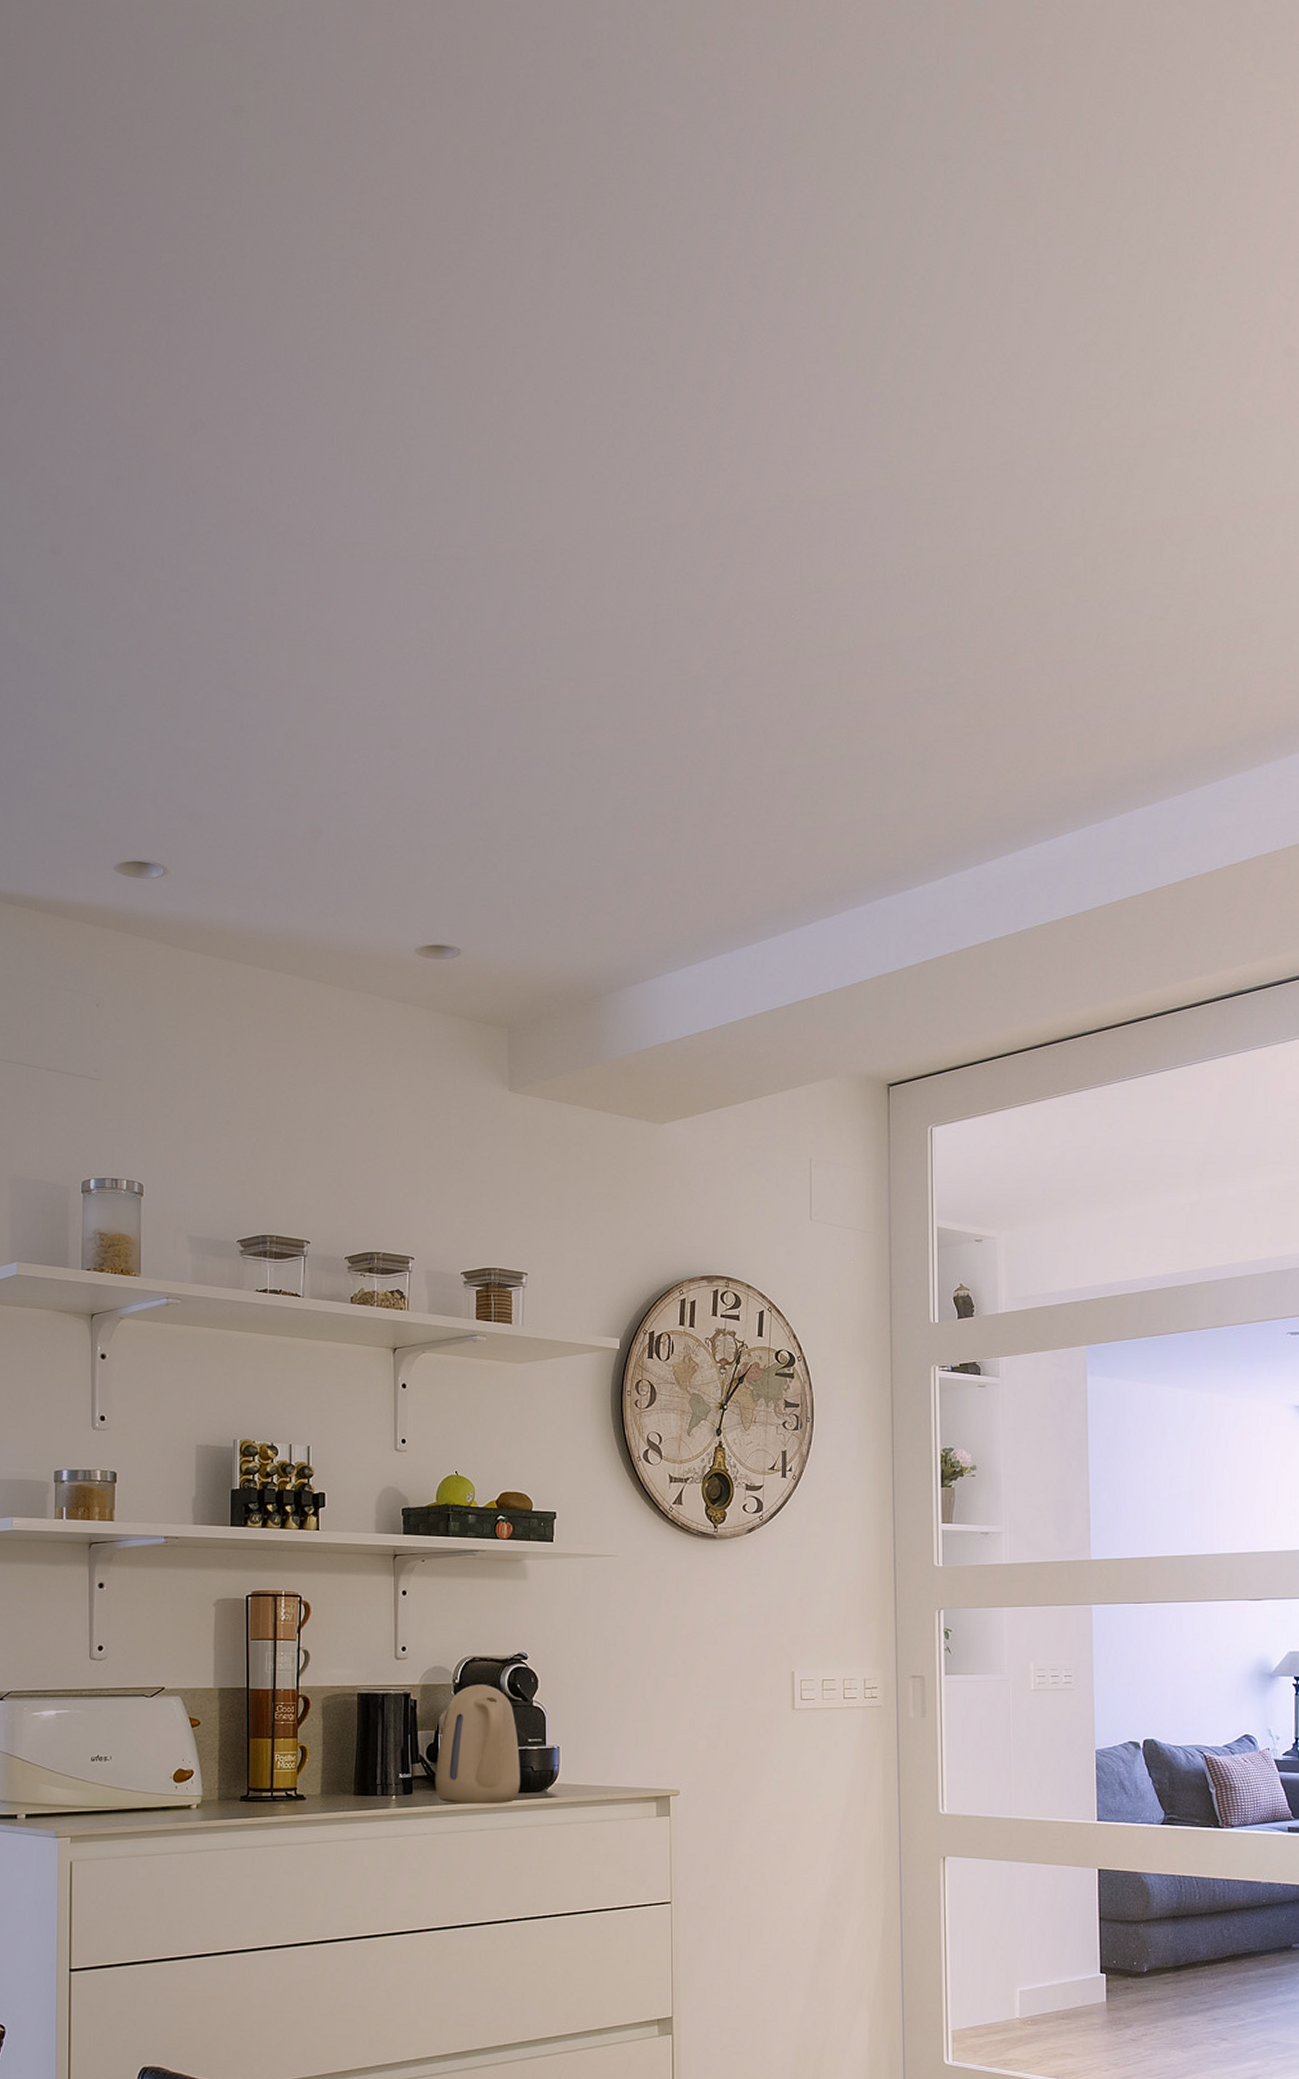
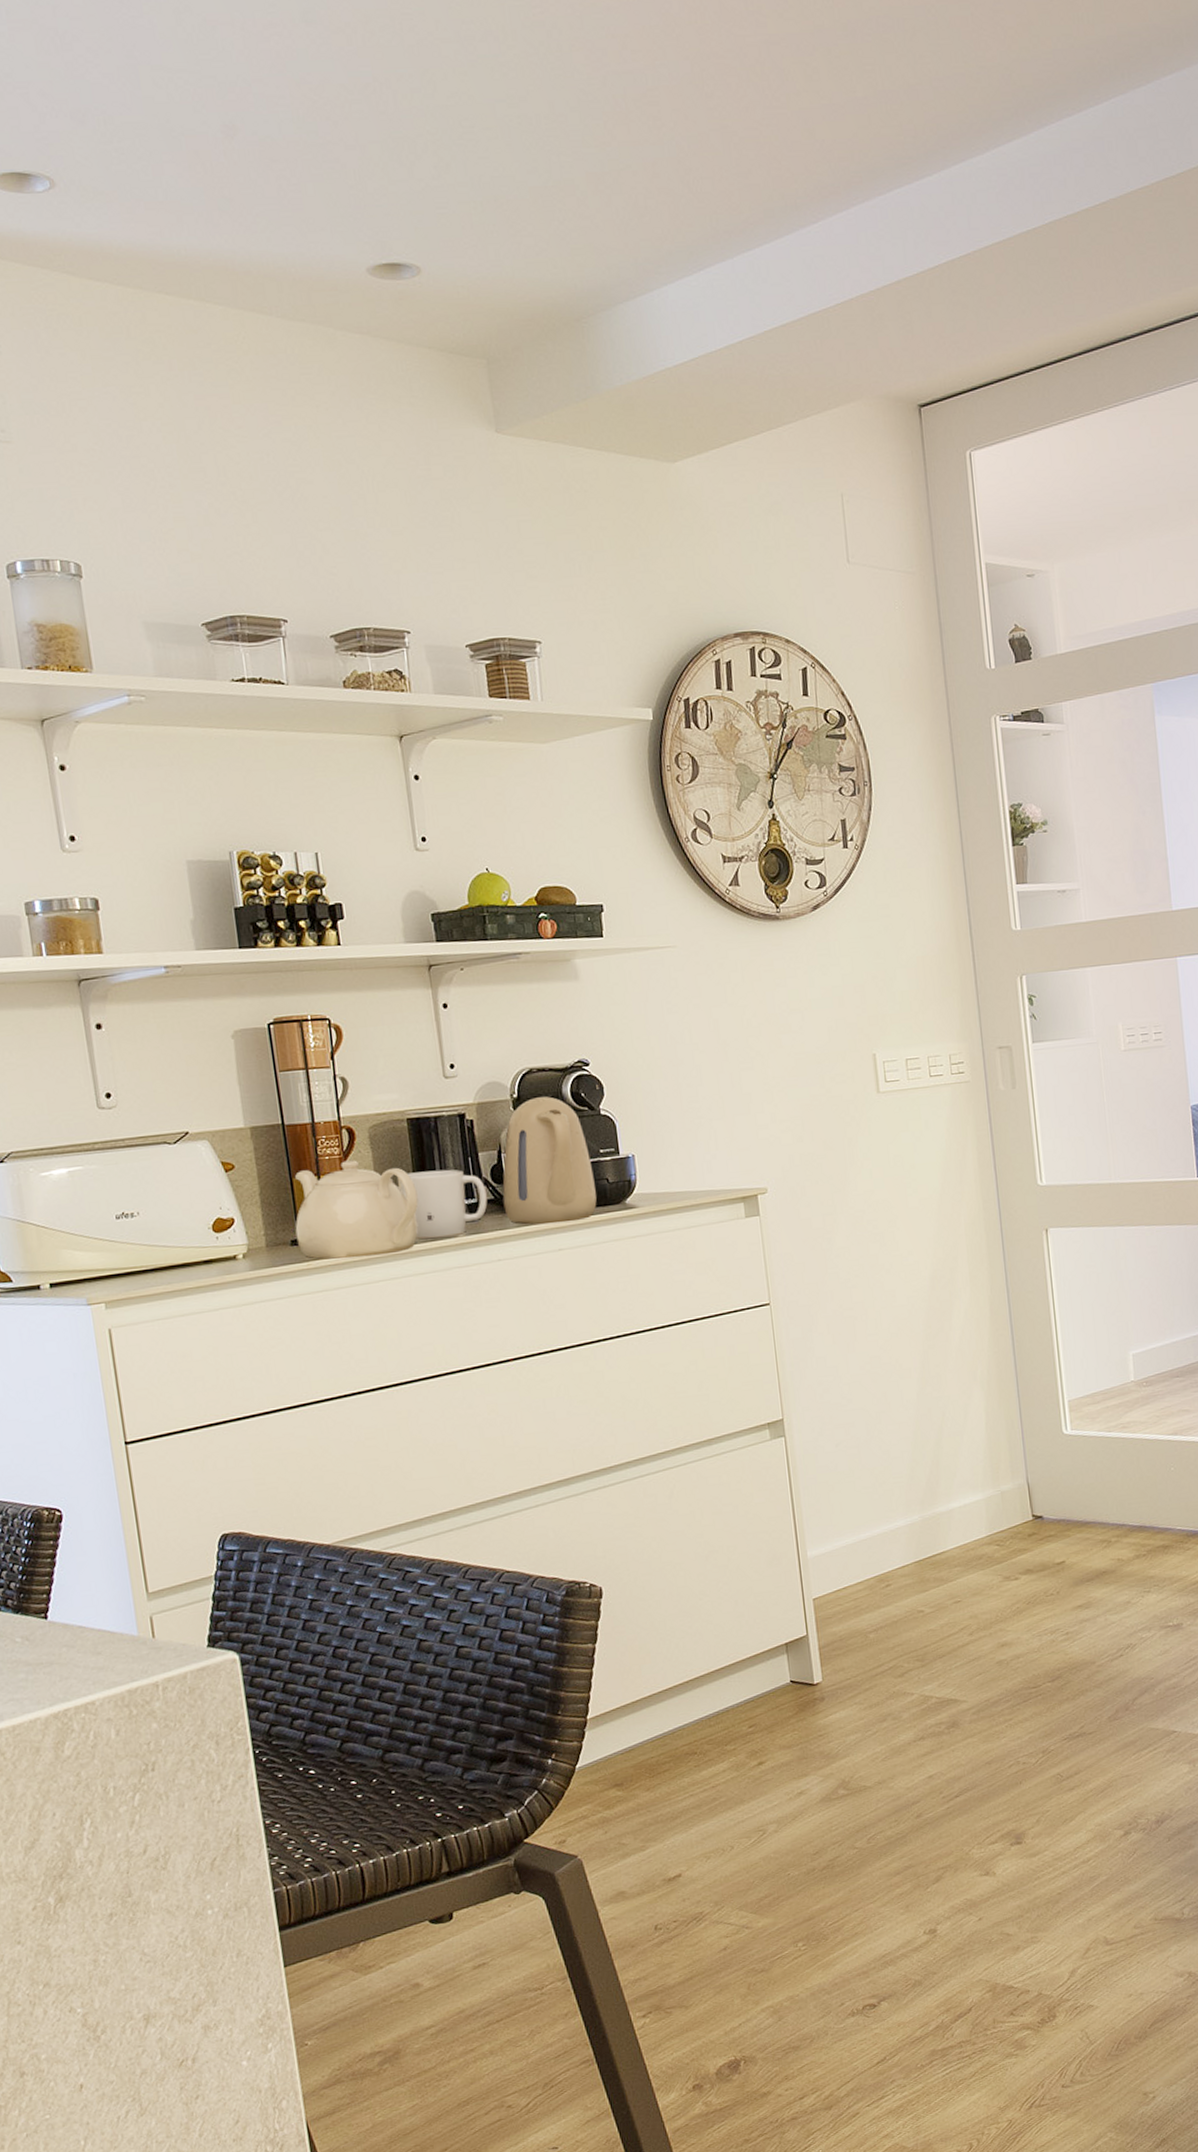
teapot: none [246,1727,358,1818] -> present [294,1160,419,1260]
mug: none [342,1744,420,1808] -> present [396,1169,488,1240]

